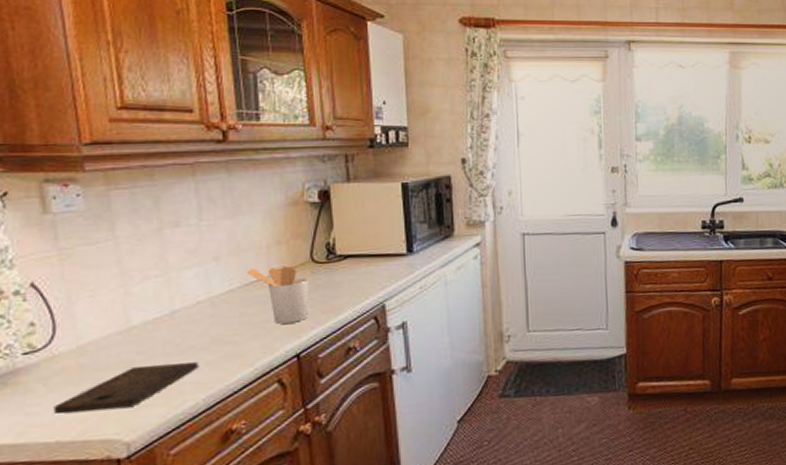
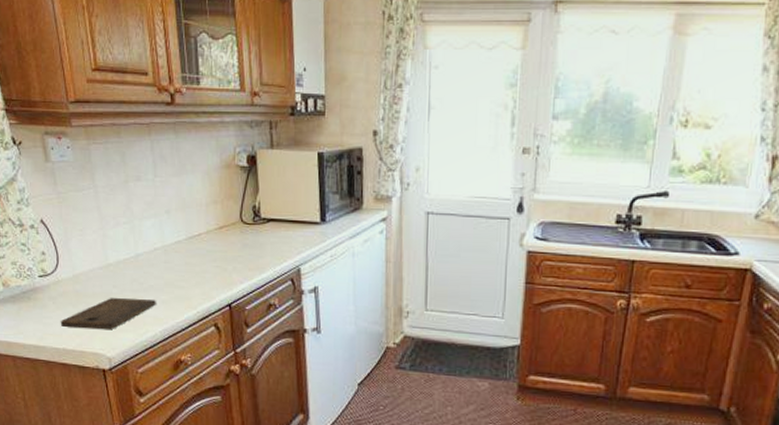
utensil holder: present [247,266,308,324] -> none [191,223,238,276]

